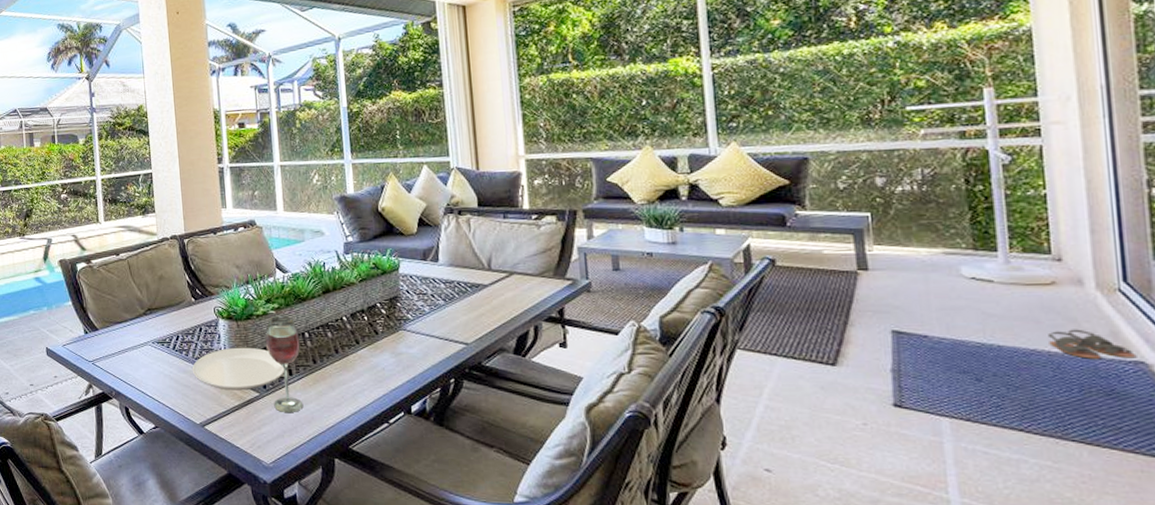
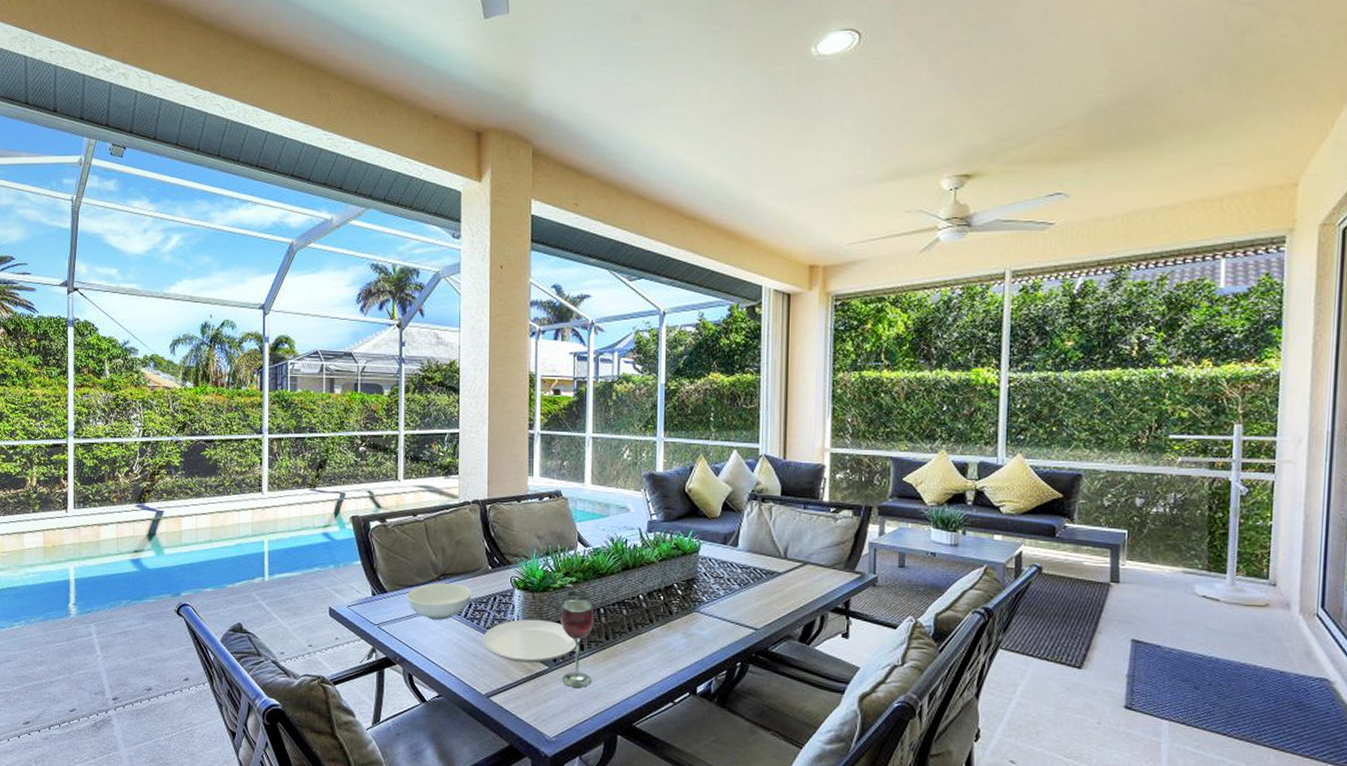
bowl: none [117,317,179,353] -> present [407,582,472,620]
sandal: present [1048,329,1137,359] -> none [1257,647,1323,676]

